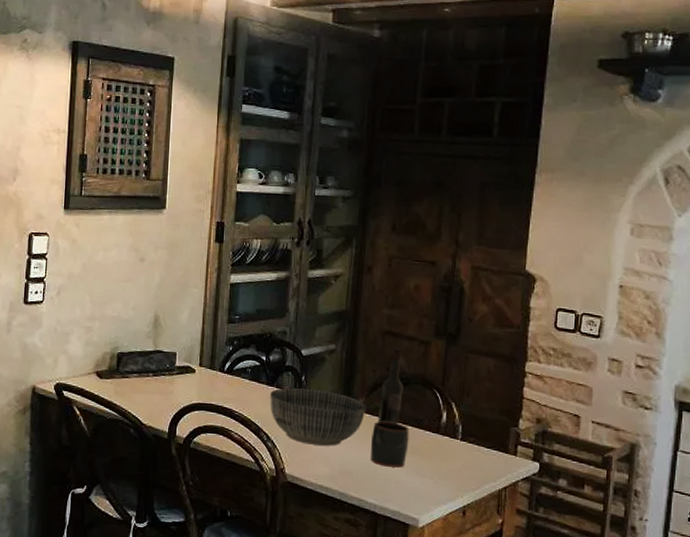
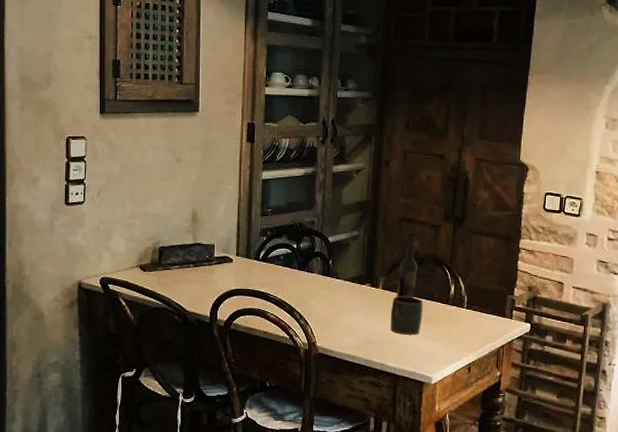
bowl: present [270,388,367,446] -> none [301,271,386,320]

